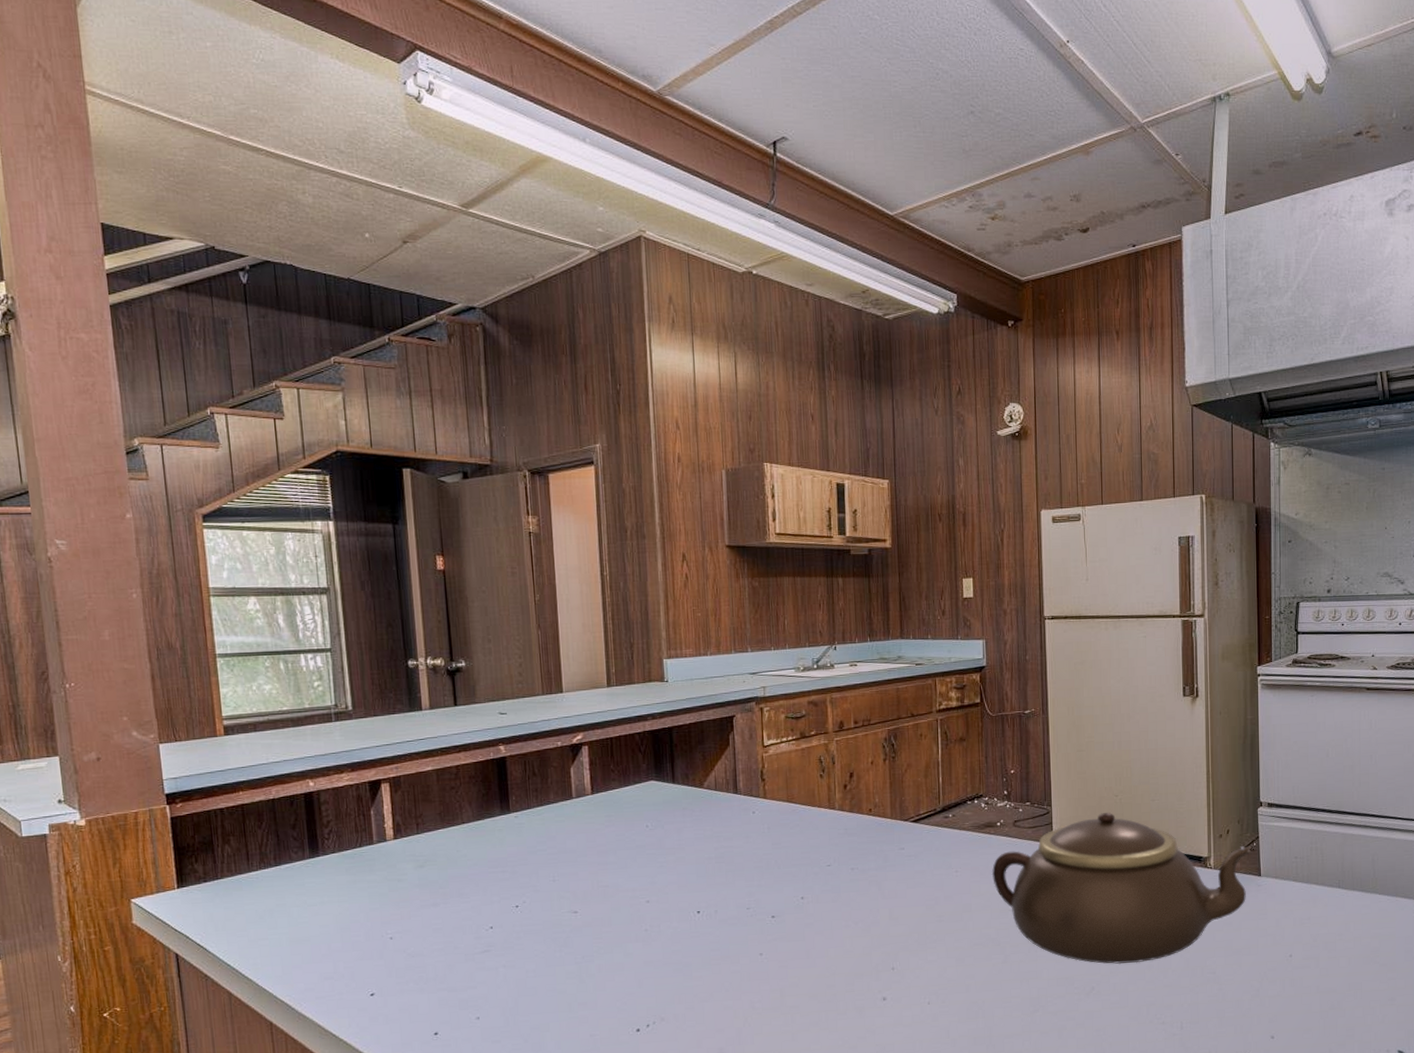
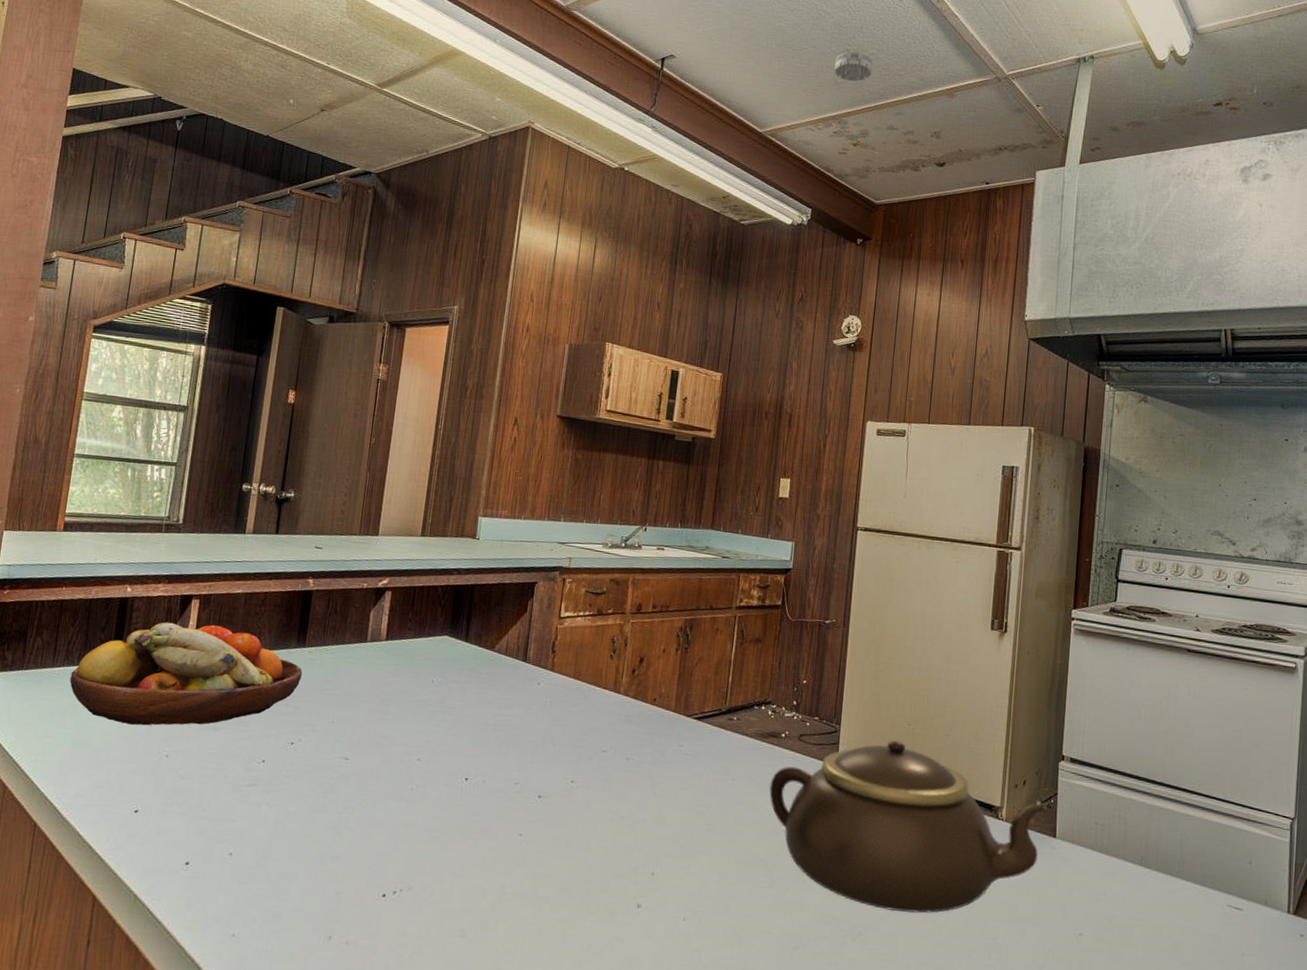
fruit bowl: none [270,806,513,915] -> present [70,622,302,726]
smoke detector: none [960,113,1001,148] -> present [834,51,873,82]

